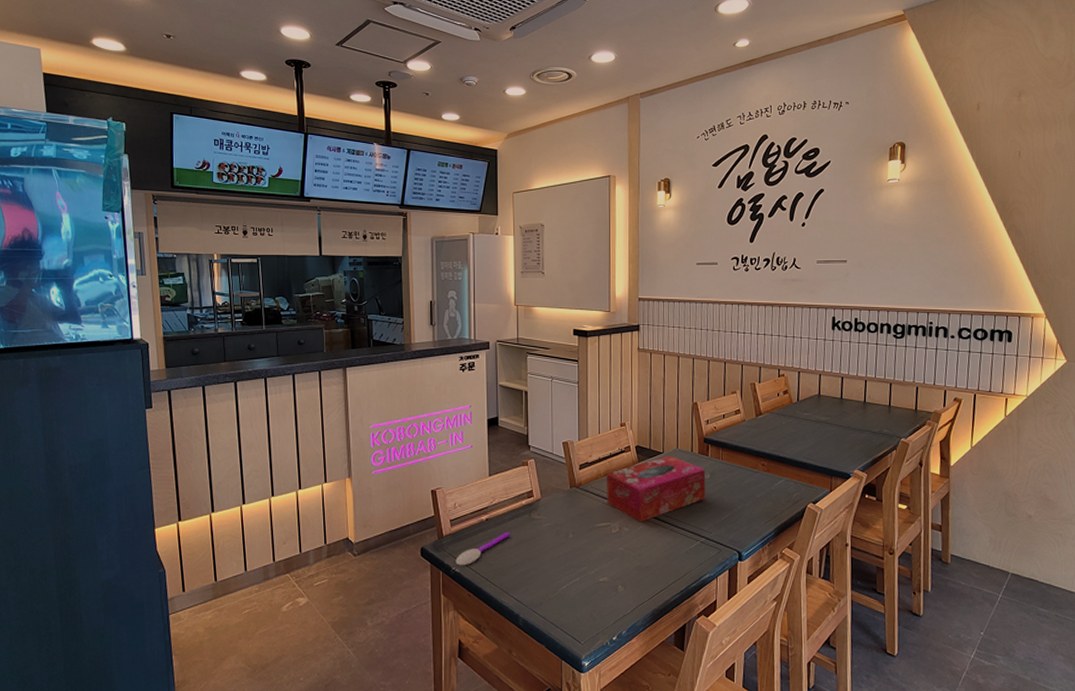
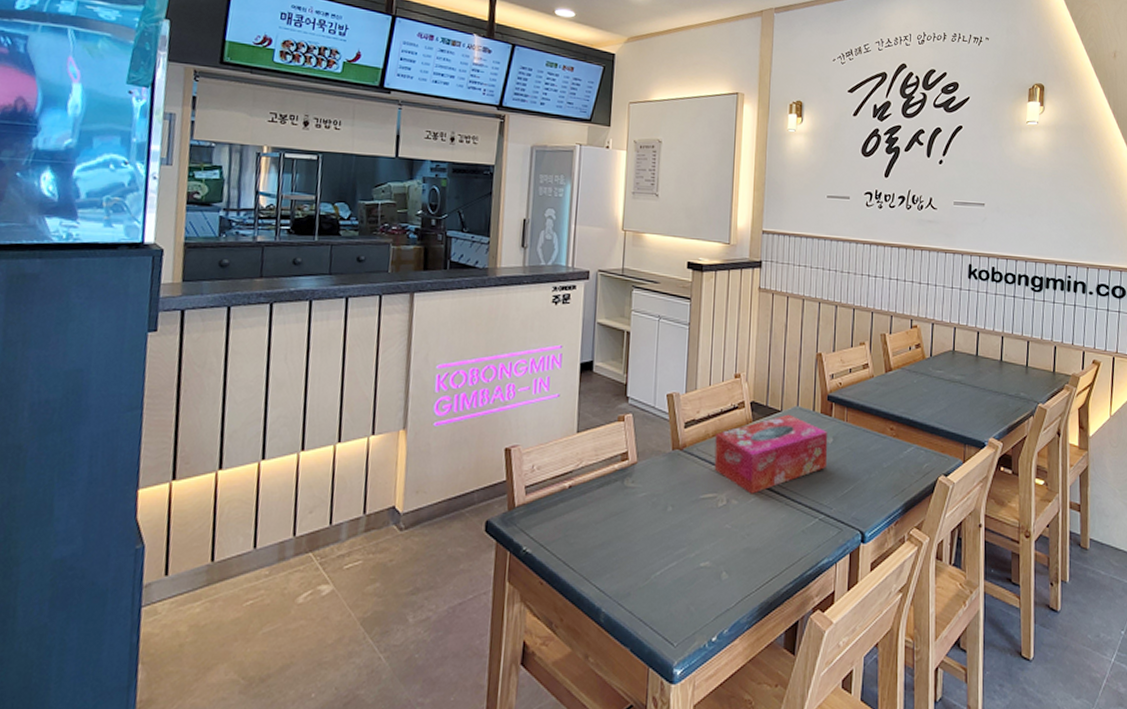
spoon: present [455,532,511,566] -> none [527,503,598,545]

